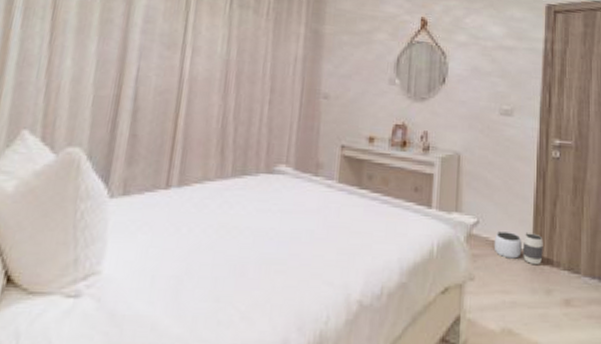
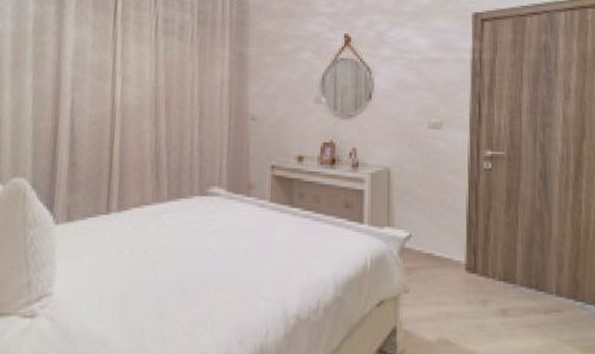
waste basket: present [493,232,543,265] -> none [427,245,478,277]

